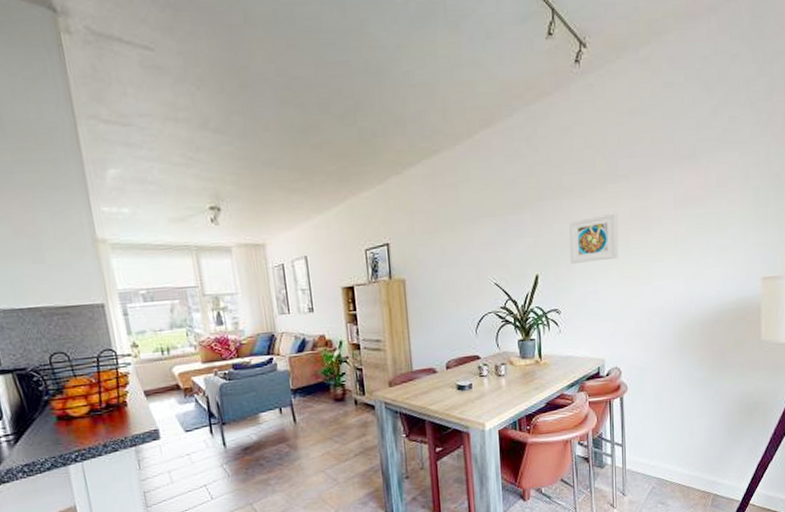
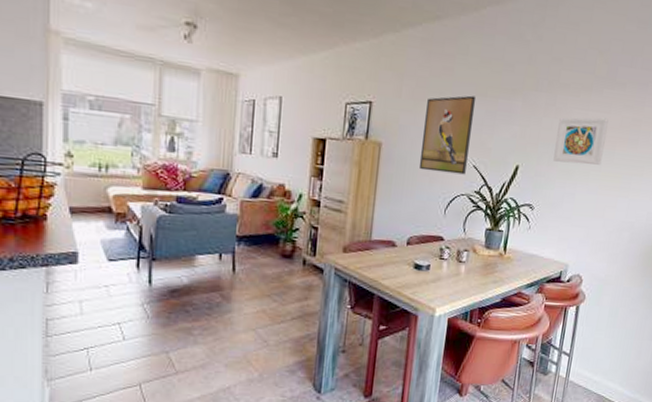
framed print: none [440,218,489,297] -> present [418,95,477,175]

